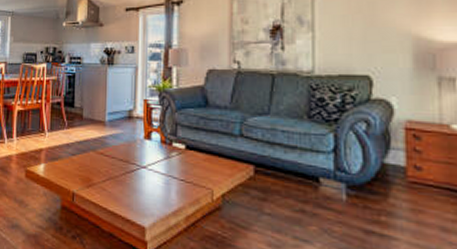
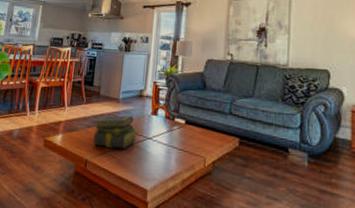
stack of books: none [79,140,130,180] -> present [93,115,137,149]

